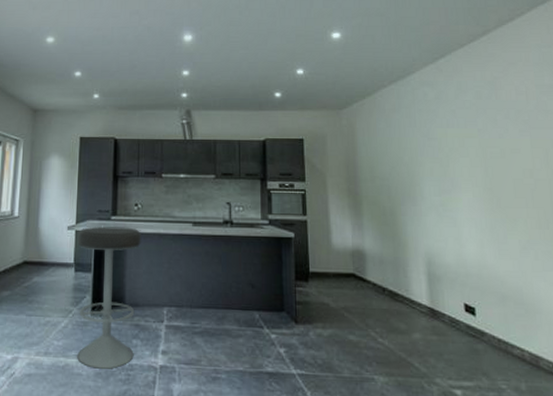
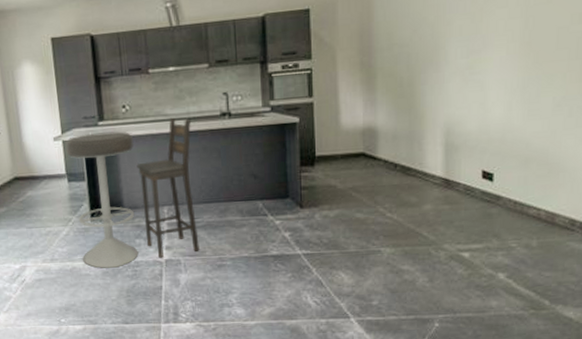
bar stool: none [142,220,196,363] -> present [136,117,200,258]

